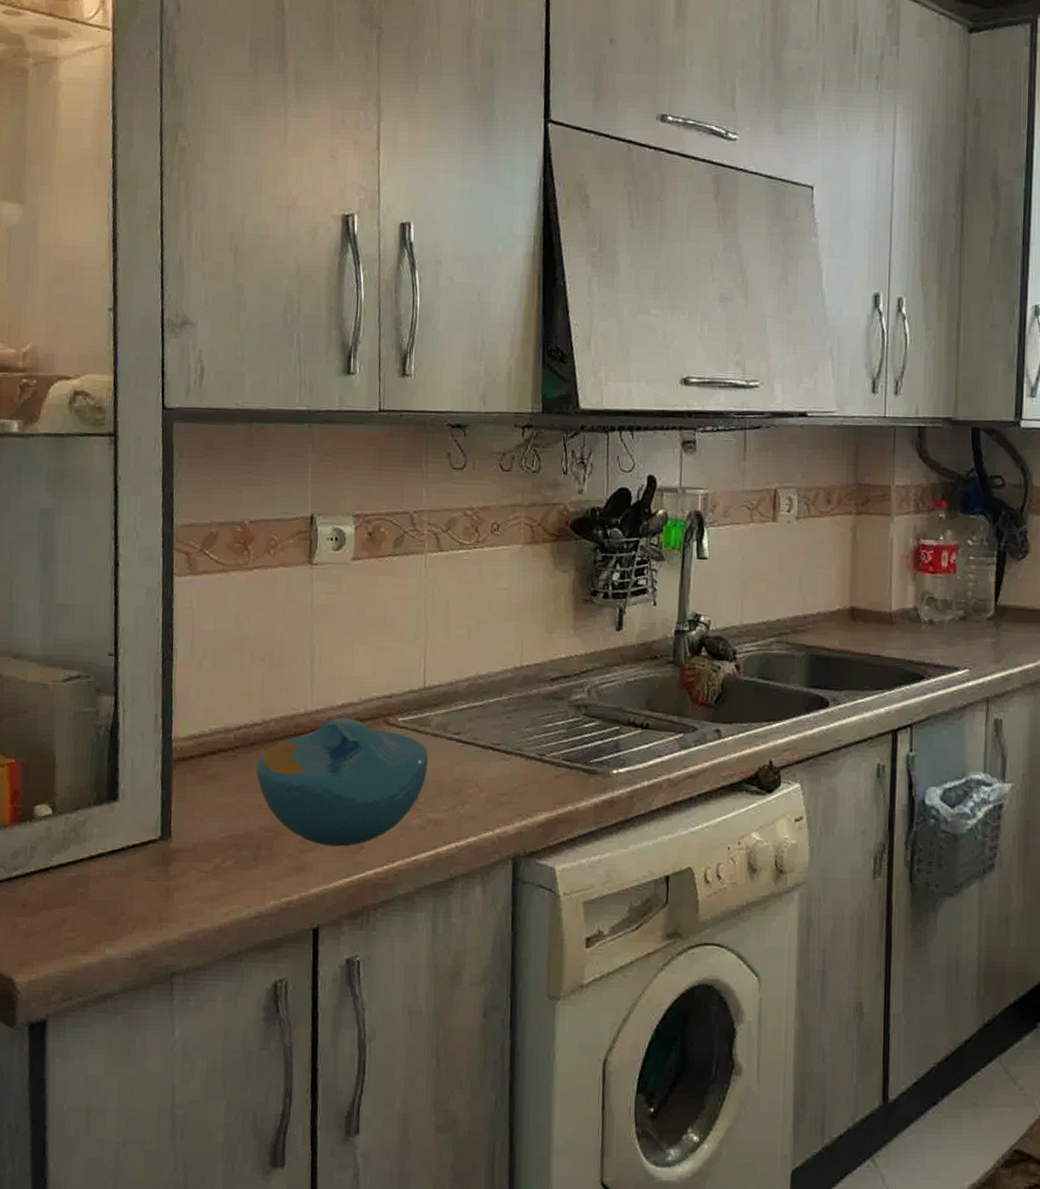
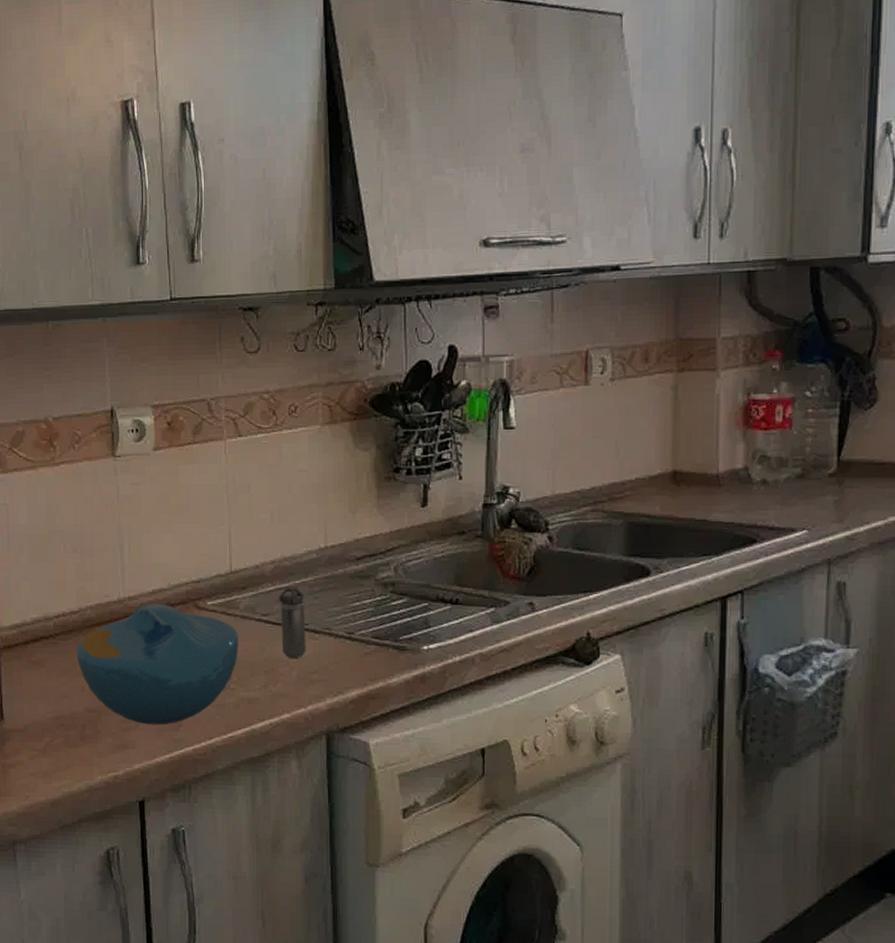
shaker: none [471,705,498,779] -> present [279,587,306,658]

